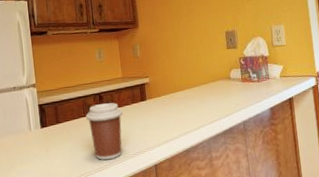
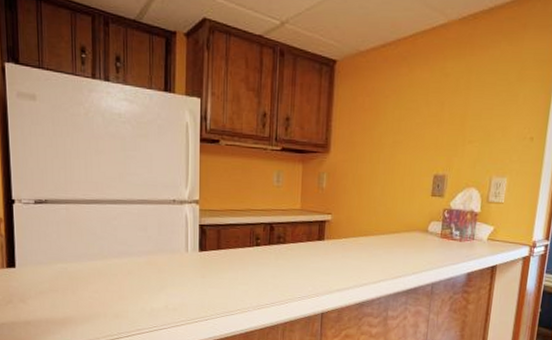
coffee cup: present [85,102,123,161] -> none [251,235,294,299]

